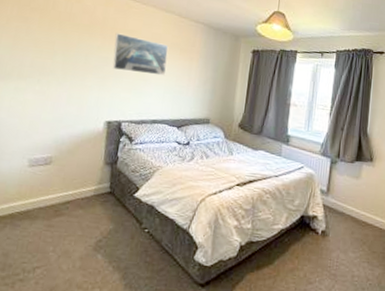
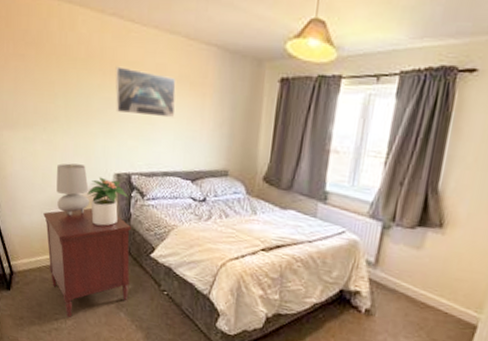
dresser: none [22,152,118,266] -> present [43,207,132,318]
table lamp: none [41,111,78,160] -> present [56,163,90,216]
potted plant: none [75,124,117,170] -> present [87,177,128,226]

